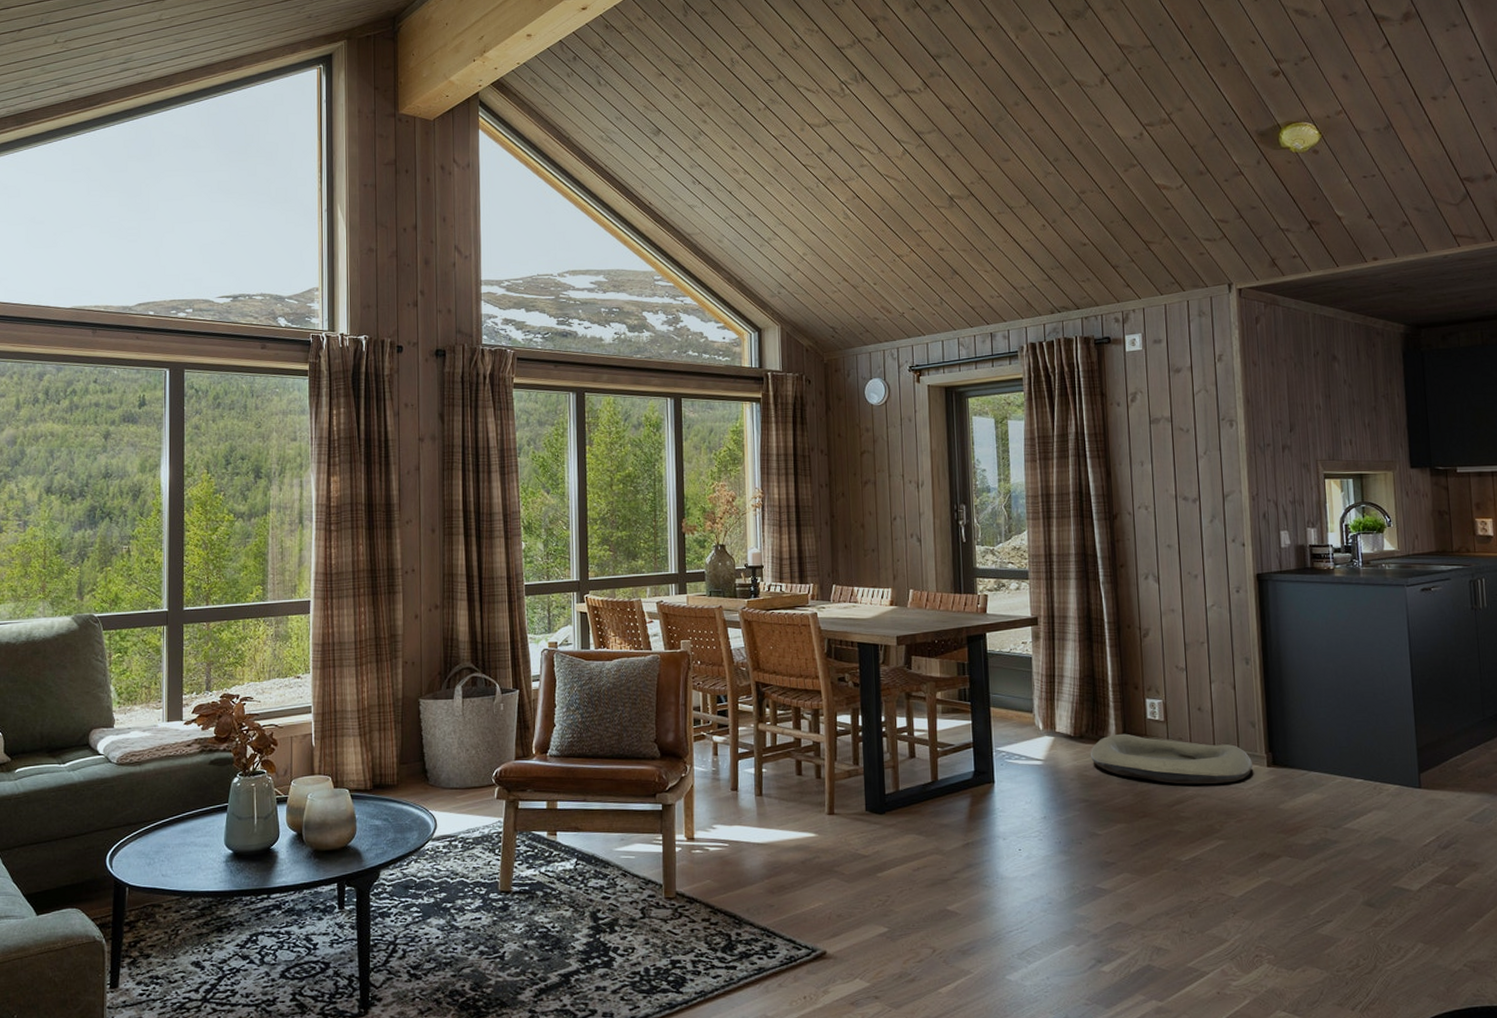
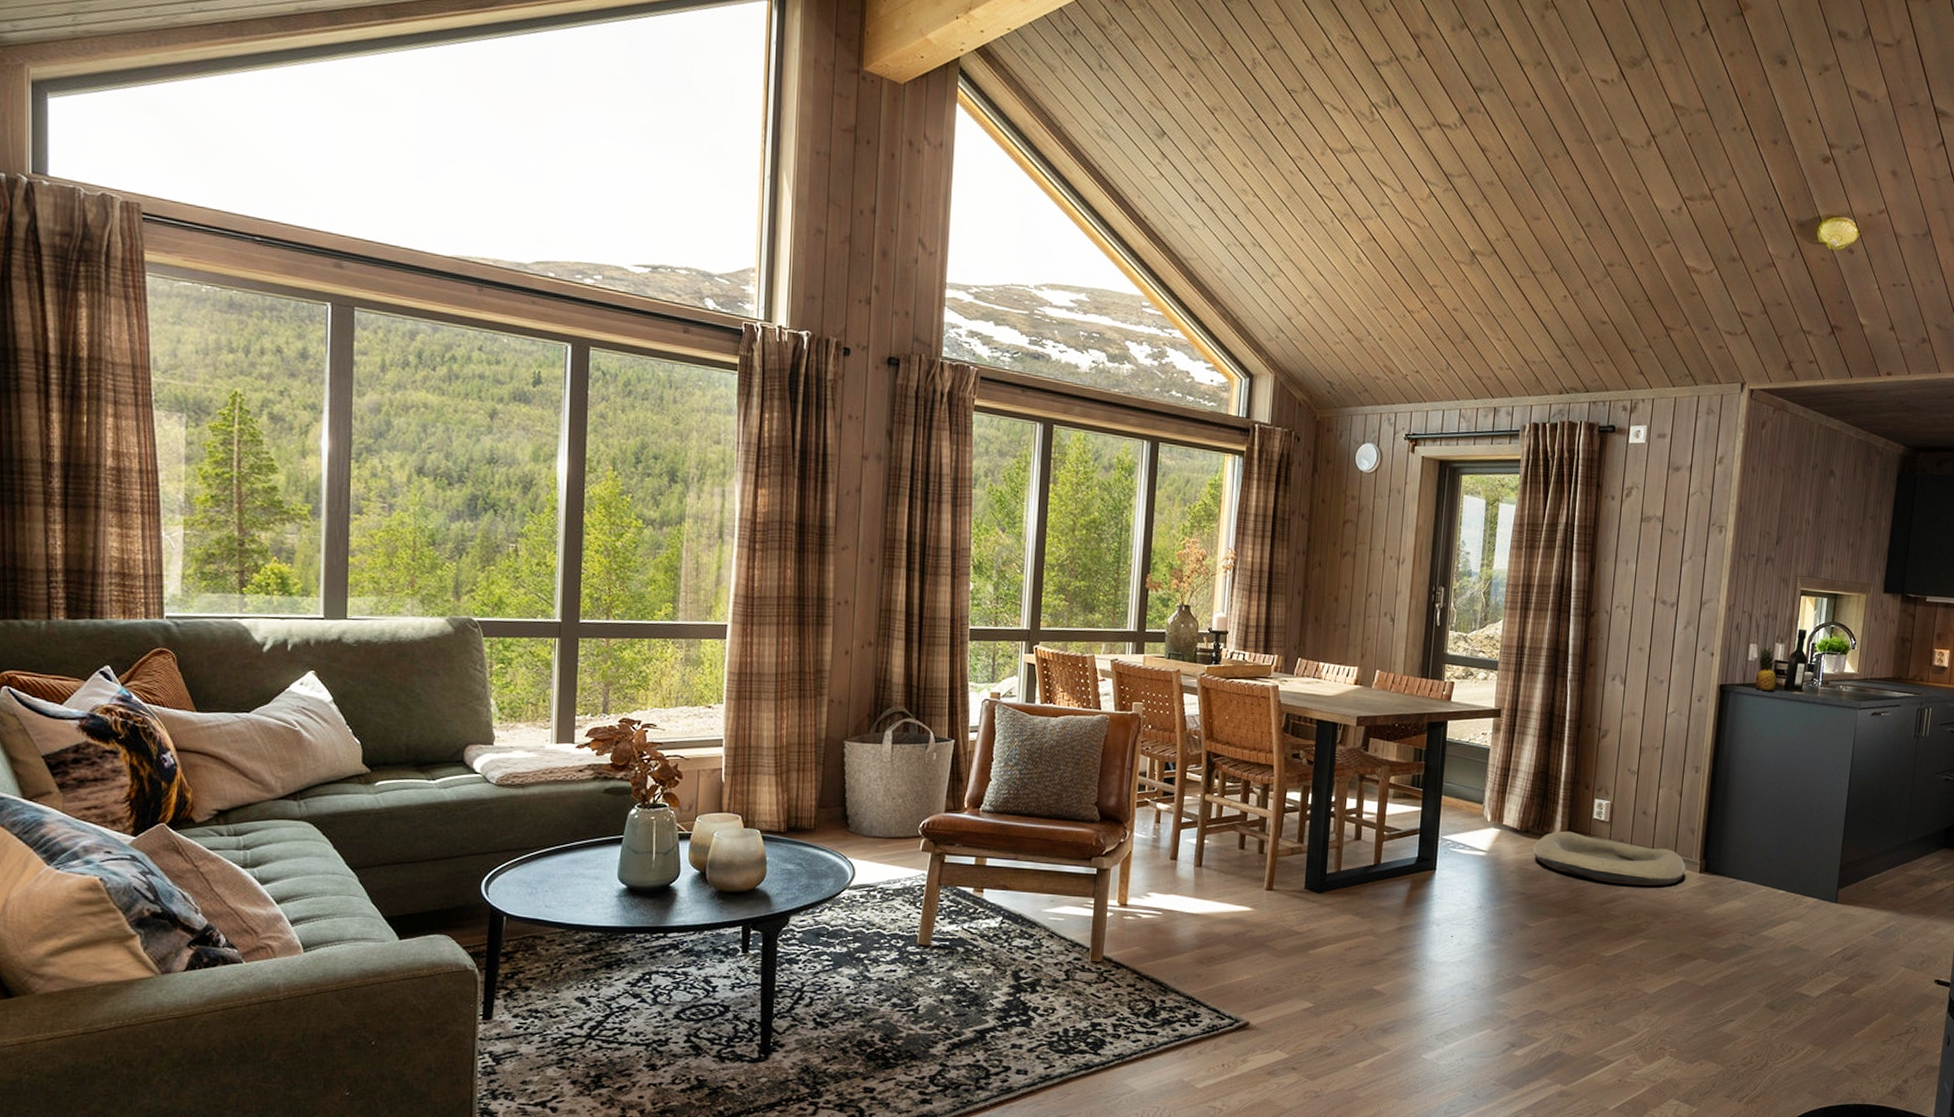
fruit: none [1291,531,1315,577] -> present [1755,646,1777,692]
bottle: none [1322,511,1344,575] -> present [1783,628,1808,692]

